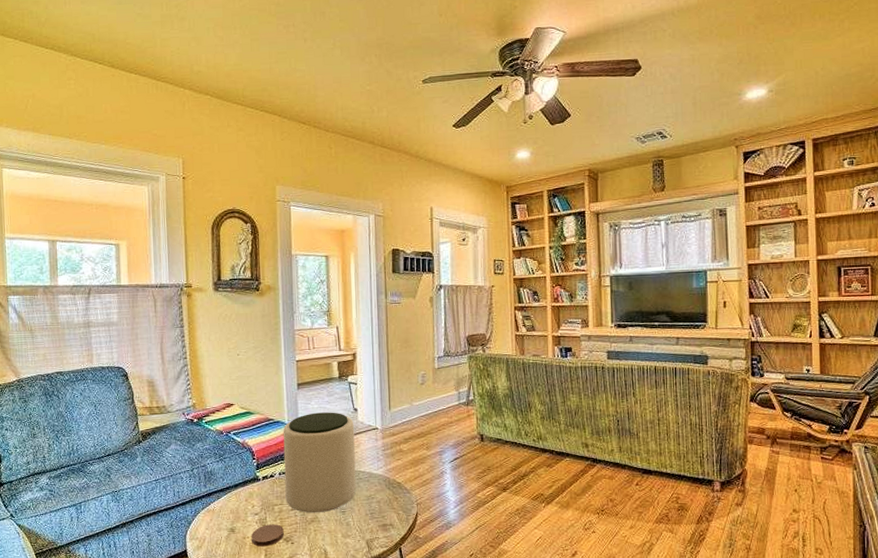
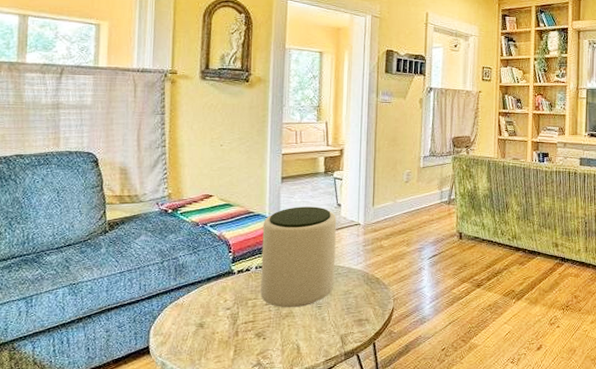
coaster: present [251,524,284,547] -> none [220,319,256,343]

